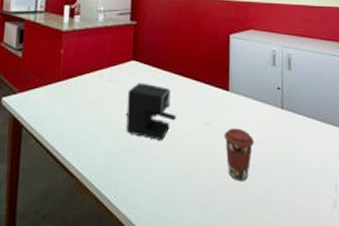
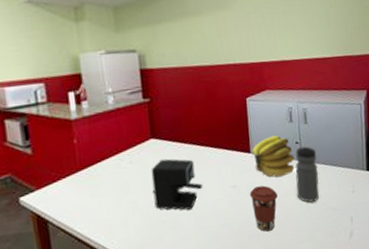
banana: none [231,77,276,121] -> present [252,135,295,177]
water bottle: none [274,92,301,157] -> present [295,144,319,203]

